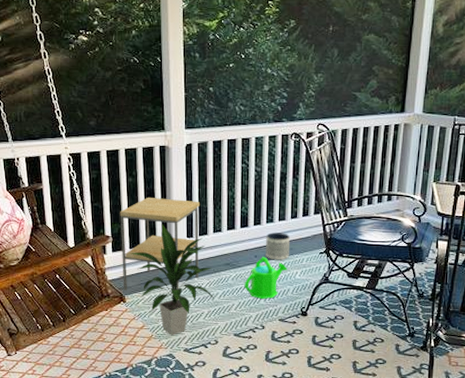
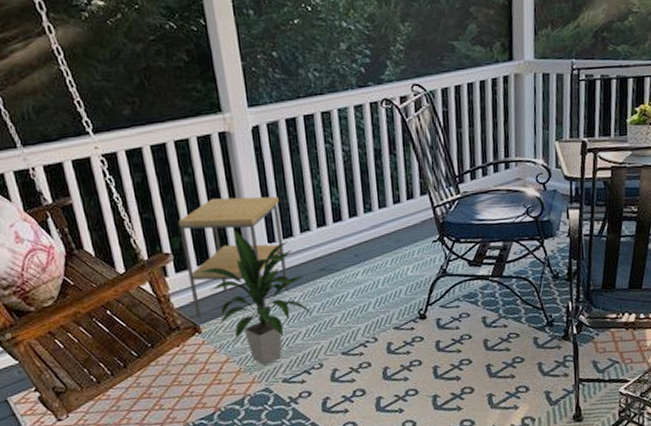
watering can: present [244,257,288,299] -> none [346,254,397,306]
planter: present [266,232,291,260] -> none [366,222,397,257]

